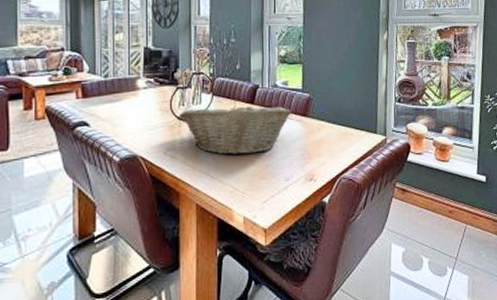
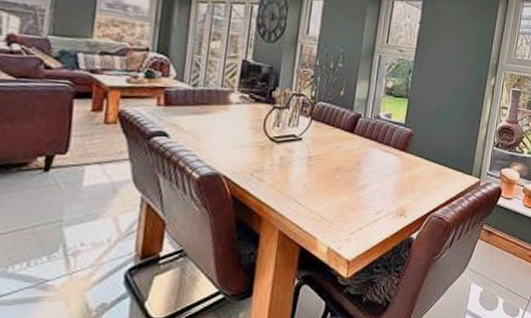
fruit basket: present [179,102,292,155] -> none [271,129,391,184]

